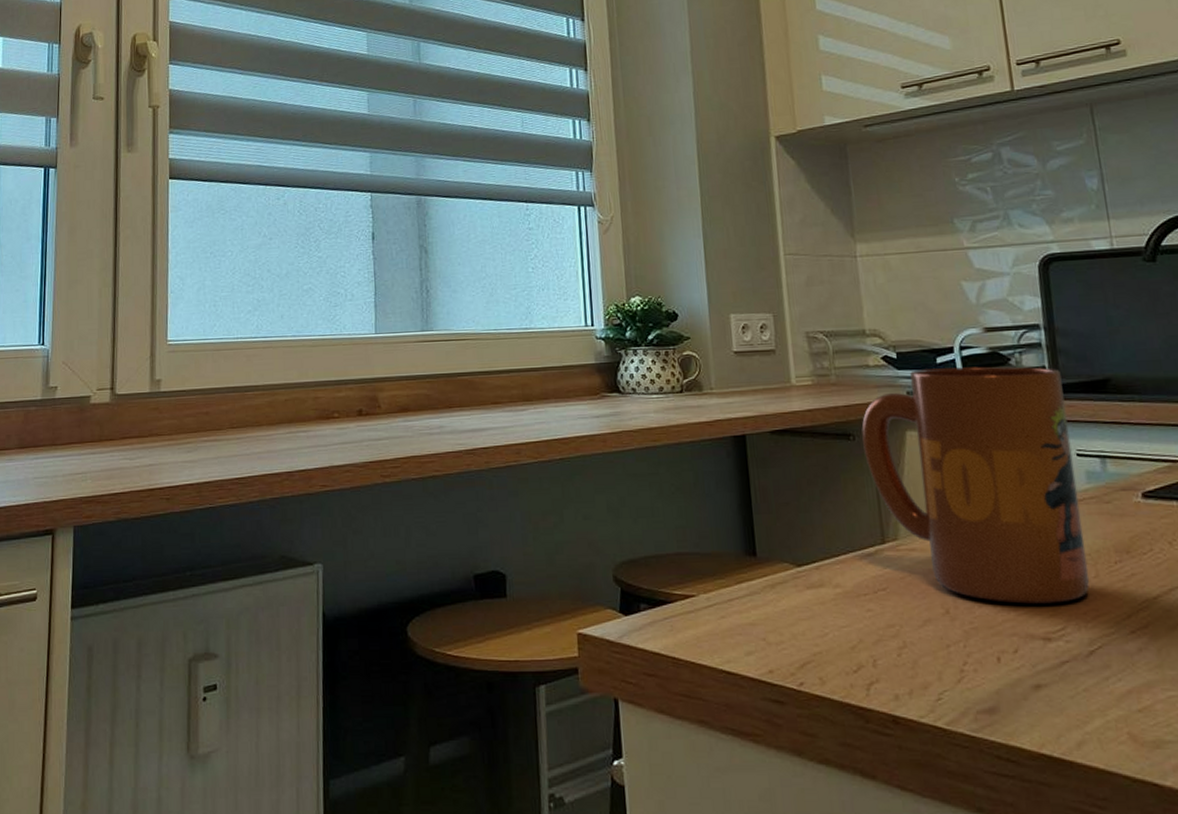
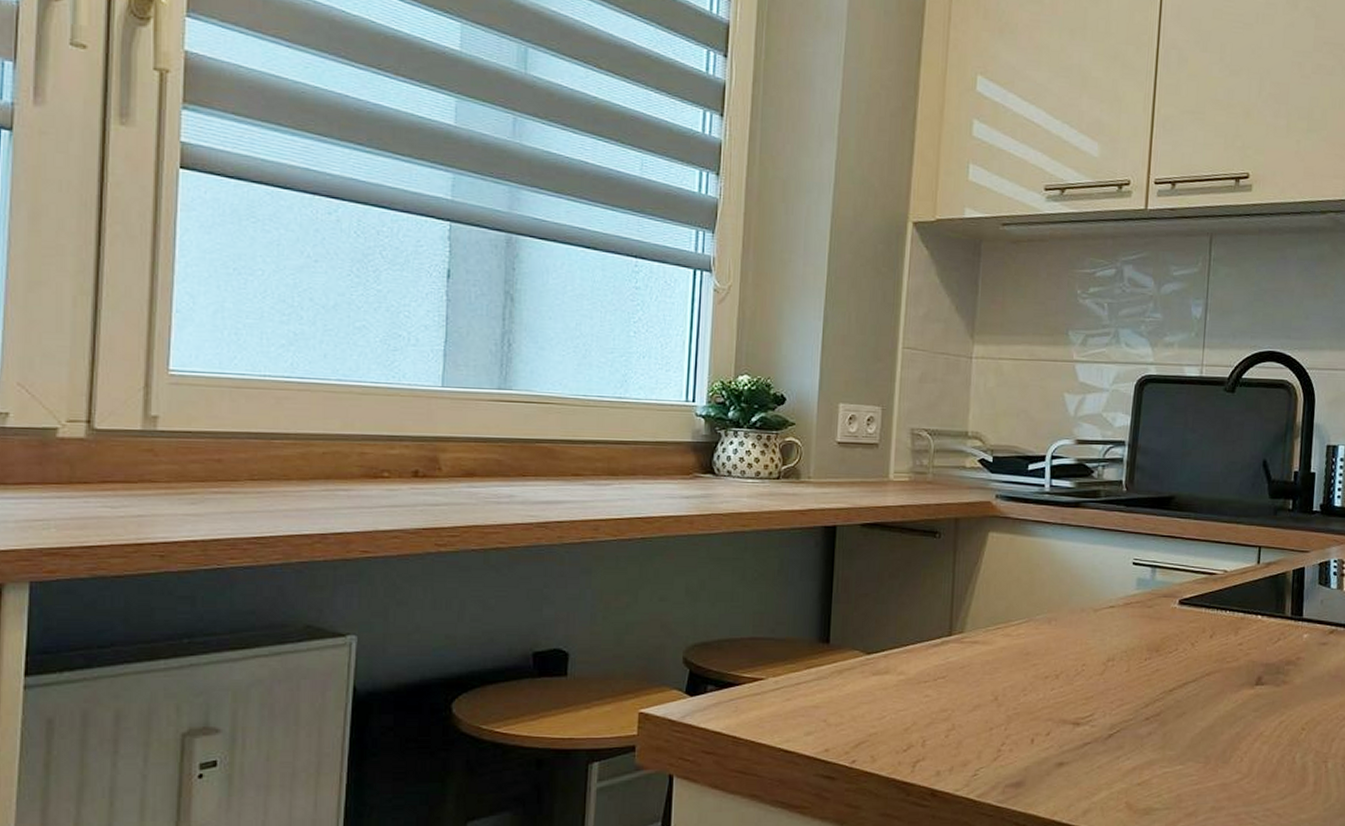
mug: present [861,366,1090,604] -> none [947,474,1134,693]

